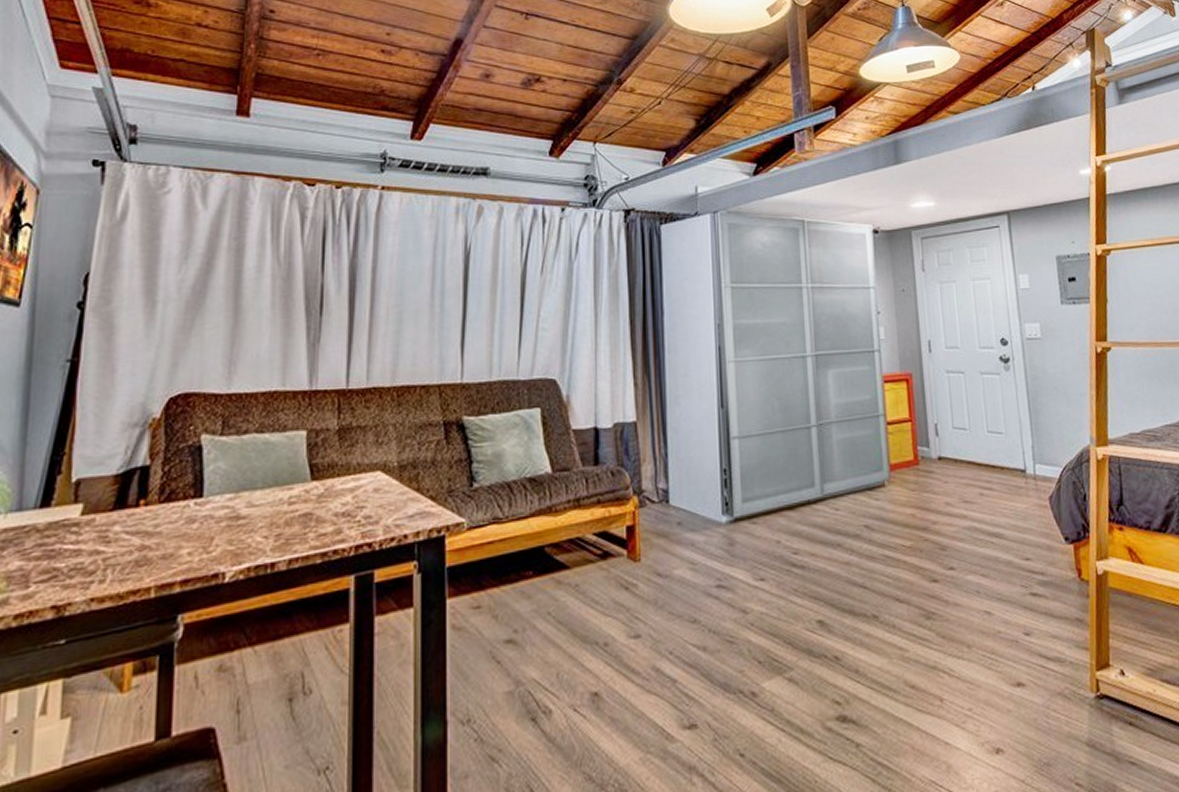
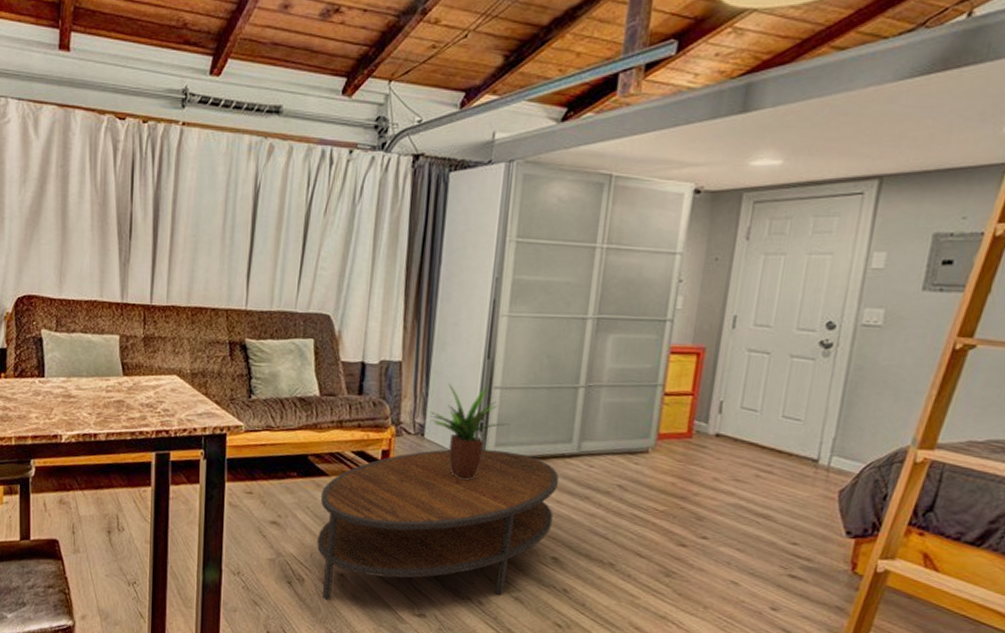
coffee table: none [562,506,812,734] -> present [317,449,559,601]
potted plant: none [671,438,752,548] -> present [430,383,509,481]

